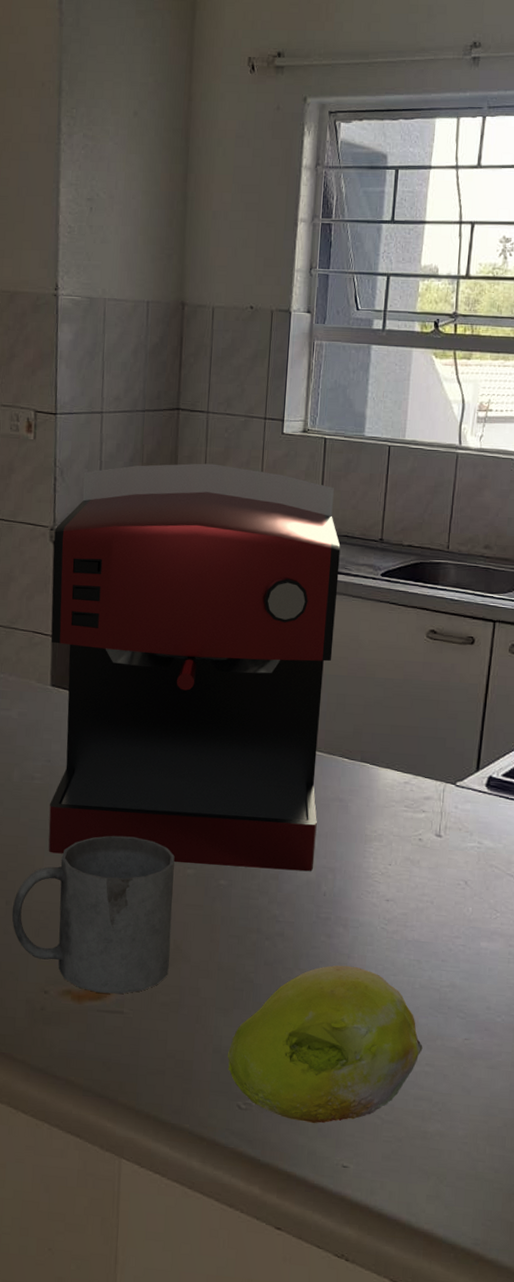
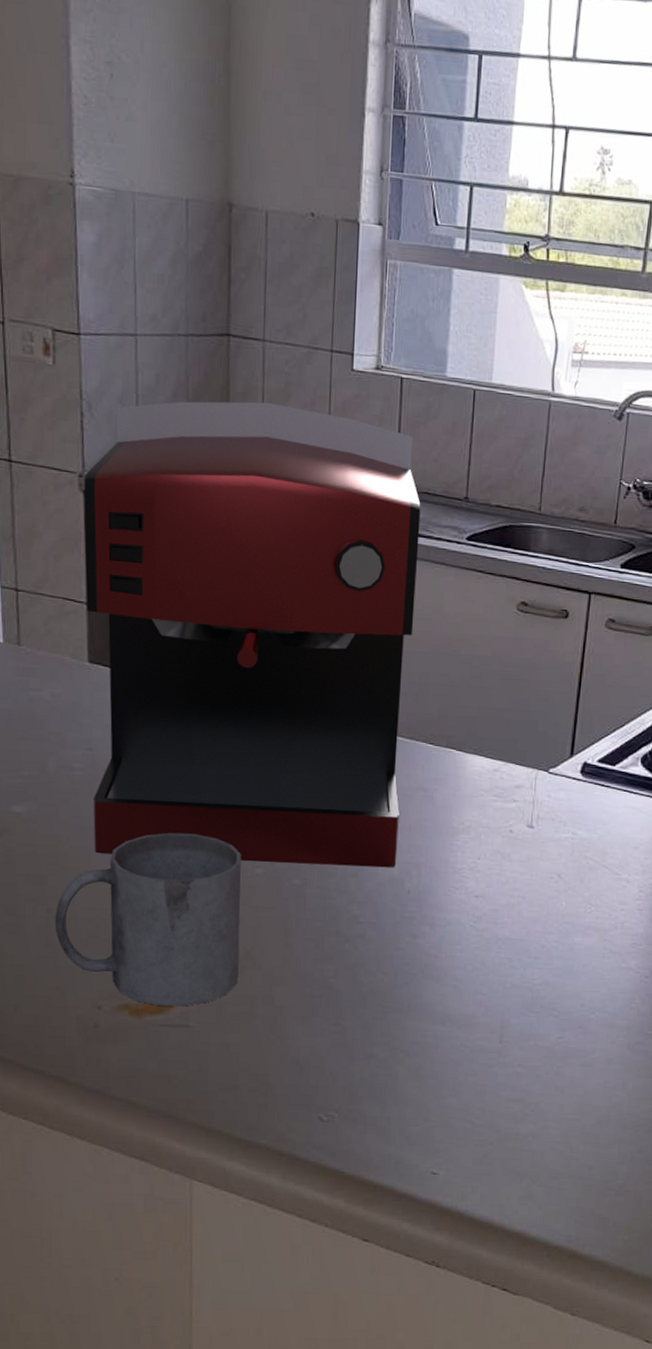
fruit: present [227,965,423,1124] -> none [306,966,515,1132]

